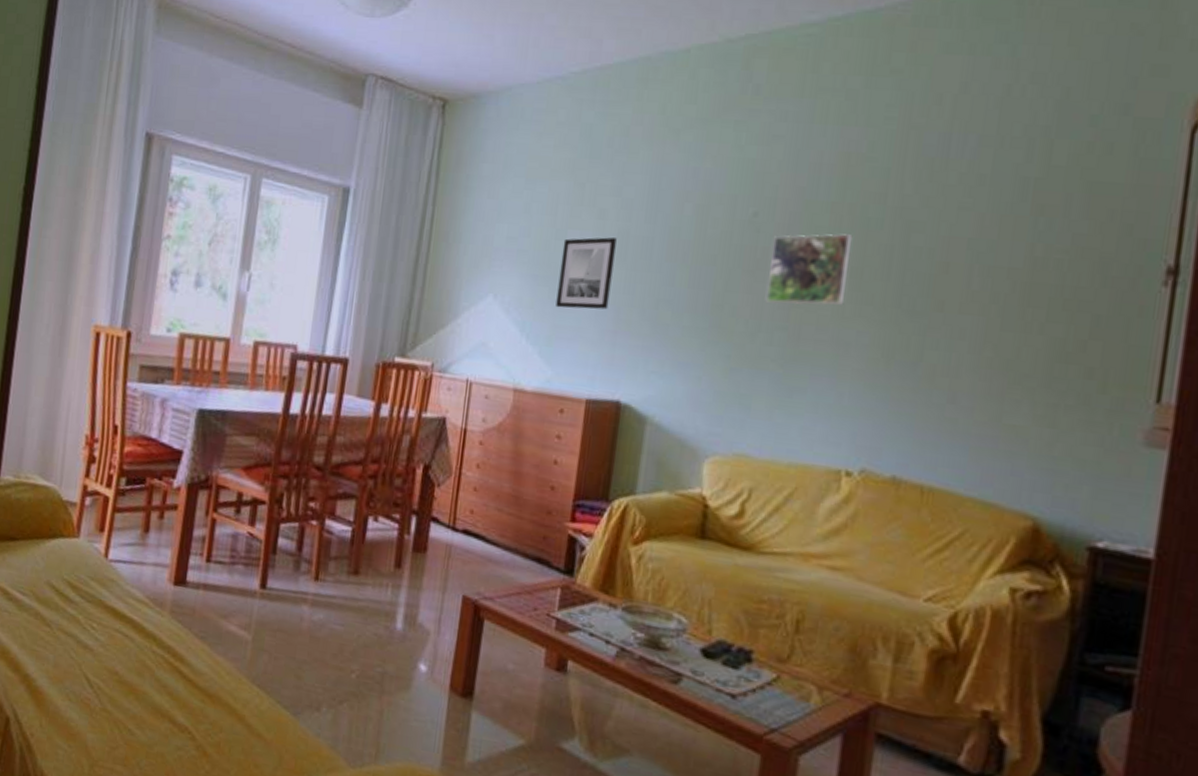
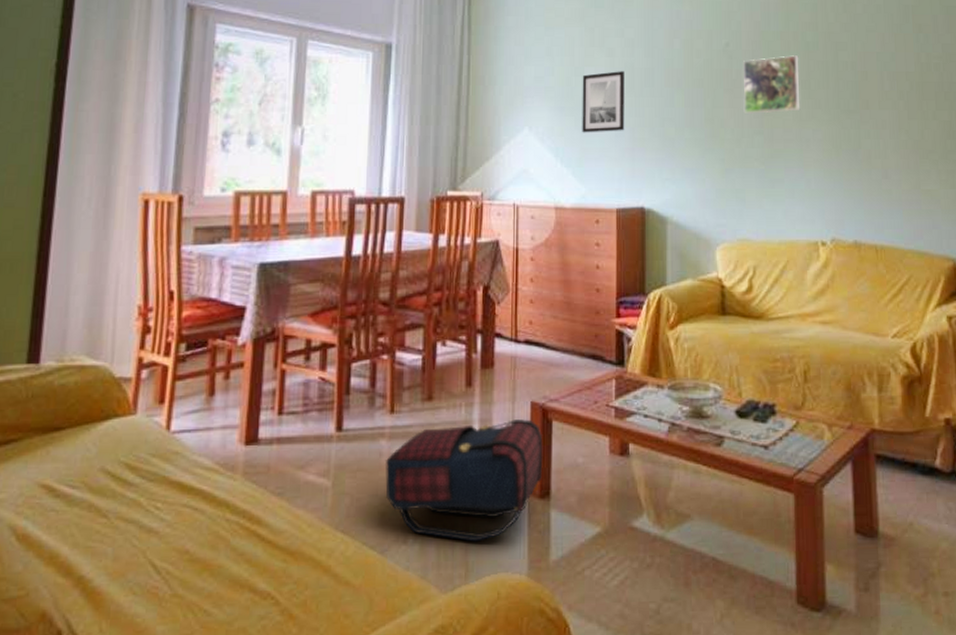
satchel: none [303,602,472,726] -> present [385,419,543,542]

